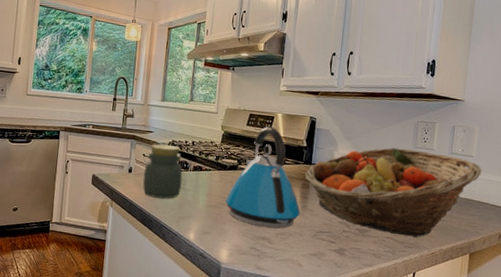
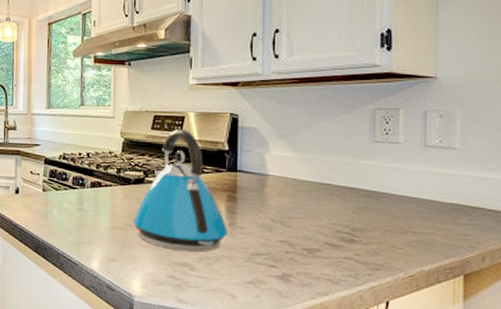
jar: present [143,143,183,199] -> none [32,158,79,222]
fruit basket: present [304,147,482,238] -> none [229,144,471,257]

